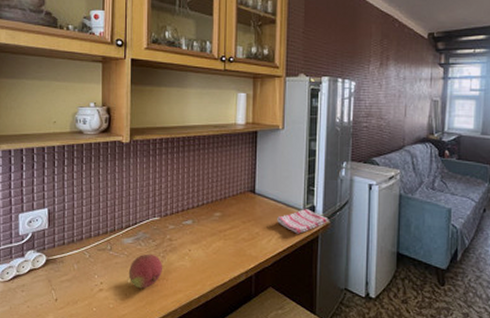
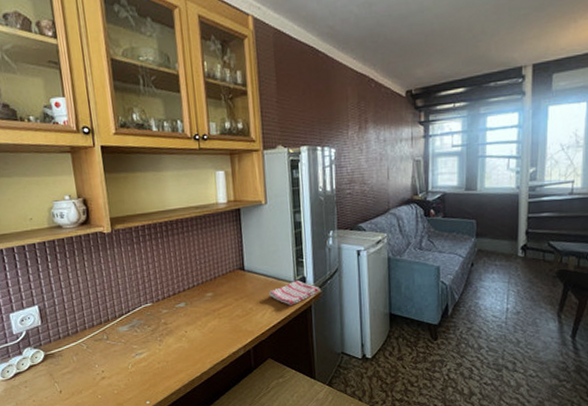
fruit: present [128,253,163,289] -> none [128,339,162,373]

